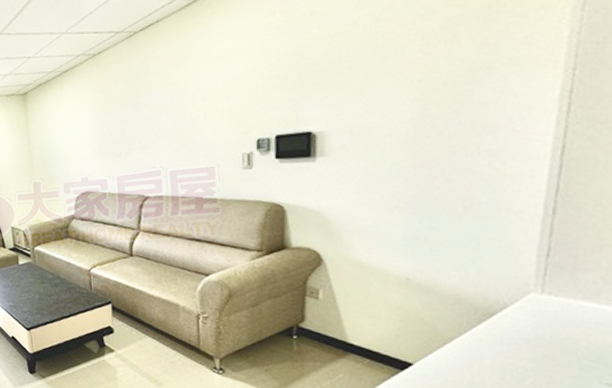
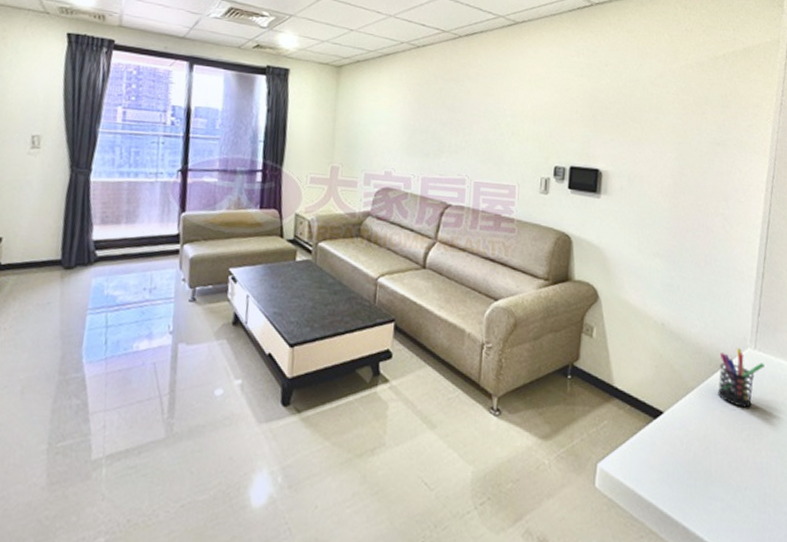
pen holder: none [487,294,557,355] -> present [718,348,765,408]

